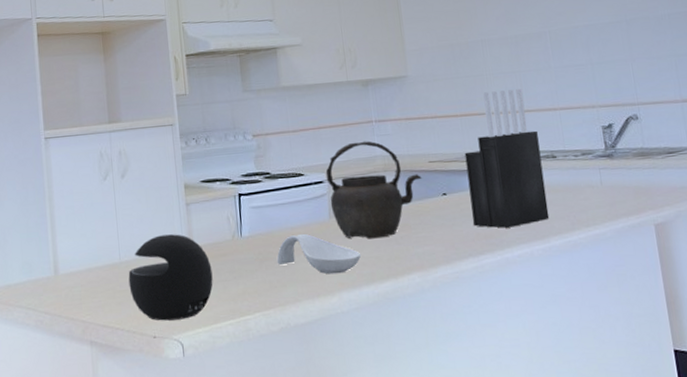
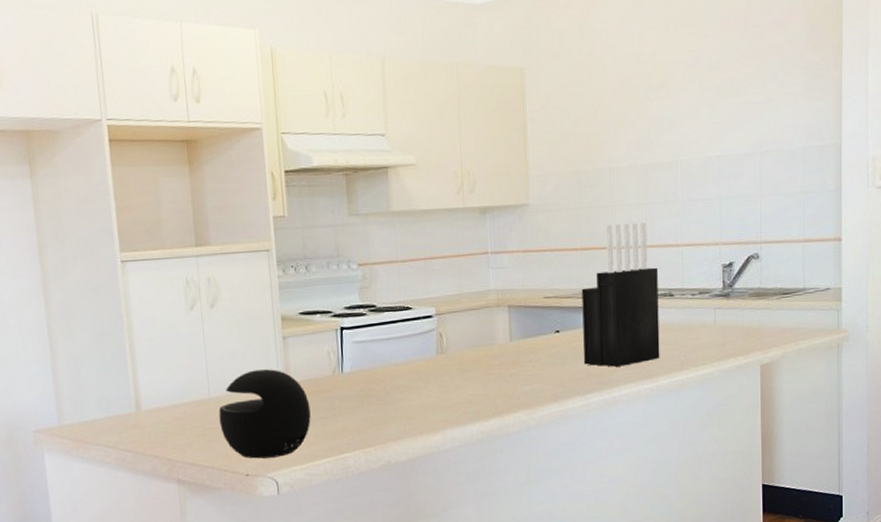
spoon rest: present [276,233,362,275] -> none [379,370,468,412]
kettle: present [325,141,422,239] -> none [435,273,536,377]

